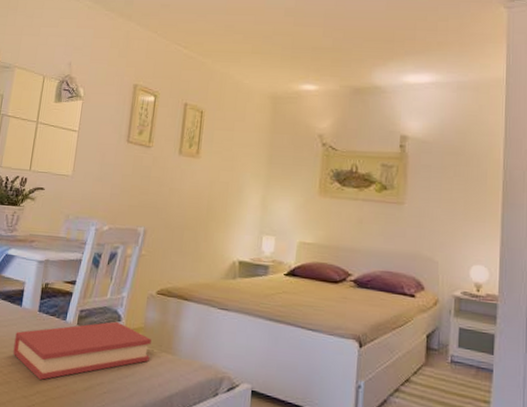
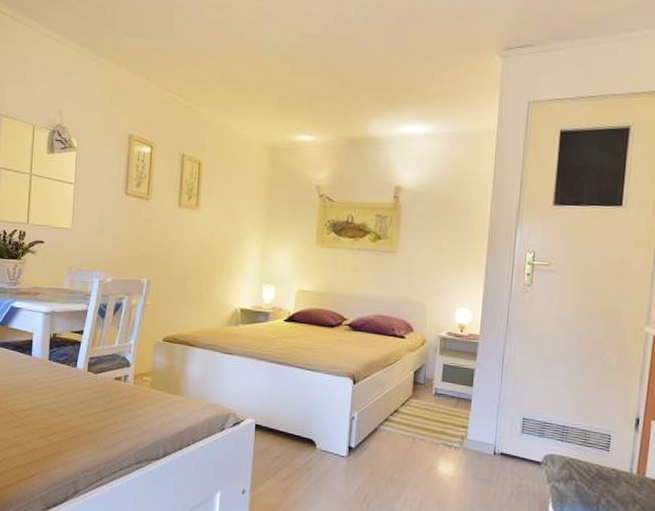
hardback book: present [13,321,151,380] -> none [27,367,160,422]

